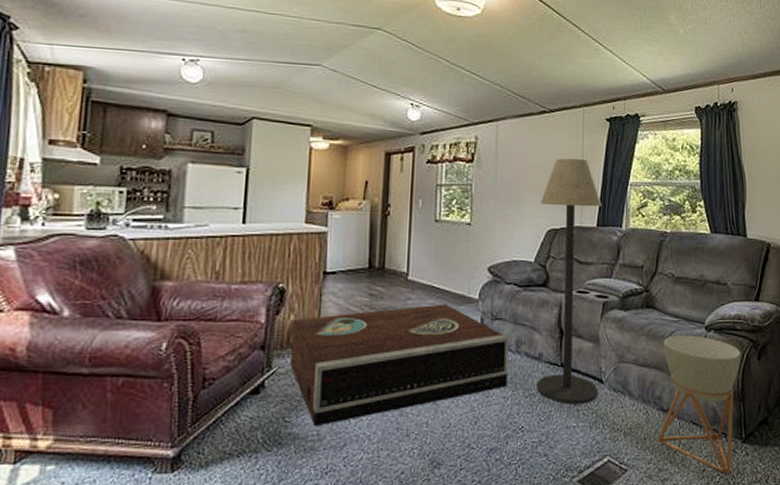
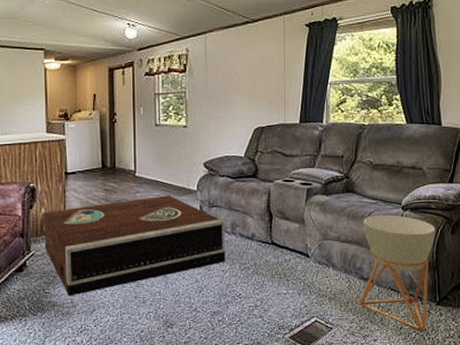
floor lamp: present [536,158,602,404] -> none [247,63,305,275]

